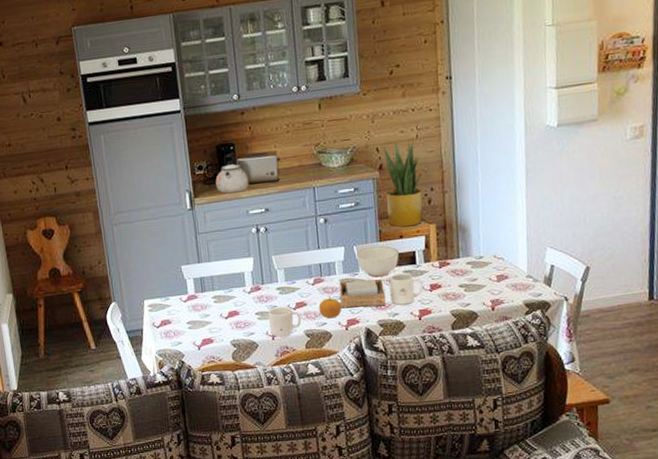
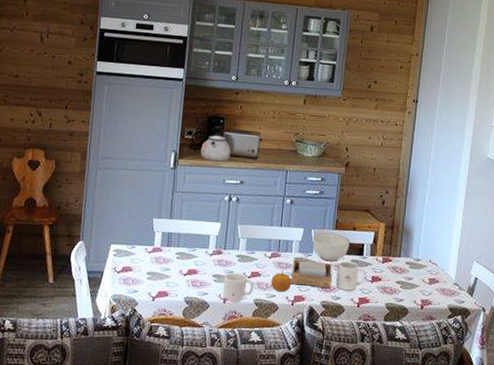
planter: present [382,141,425,228] -> none [345,146,384,222]

